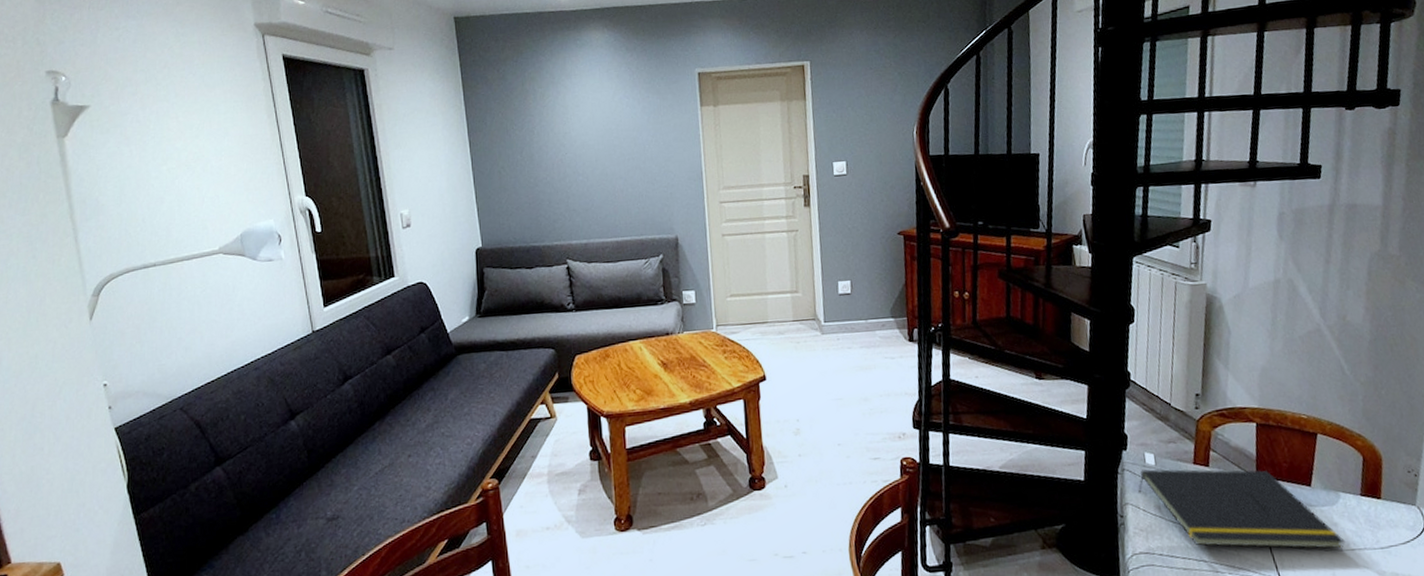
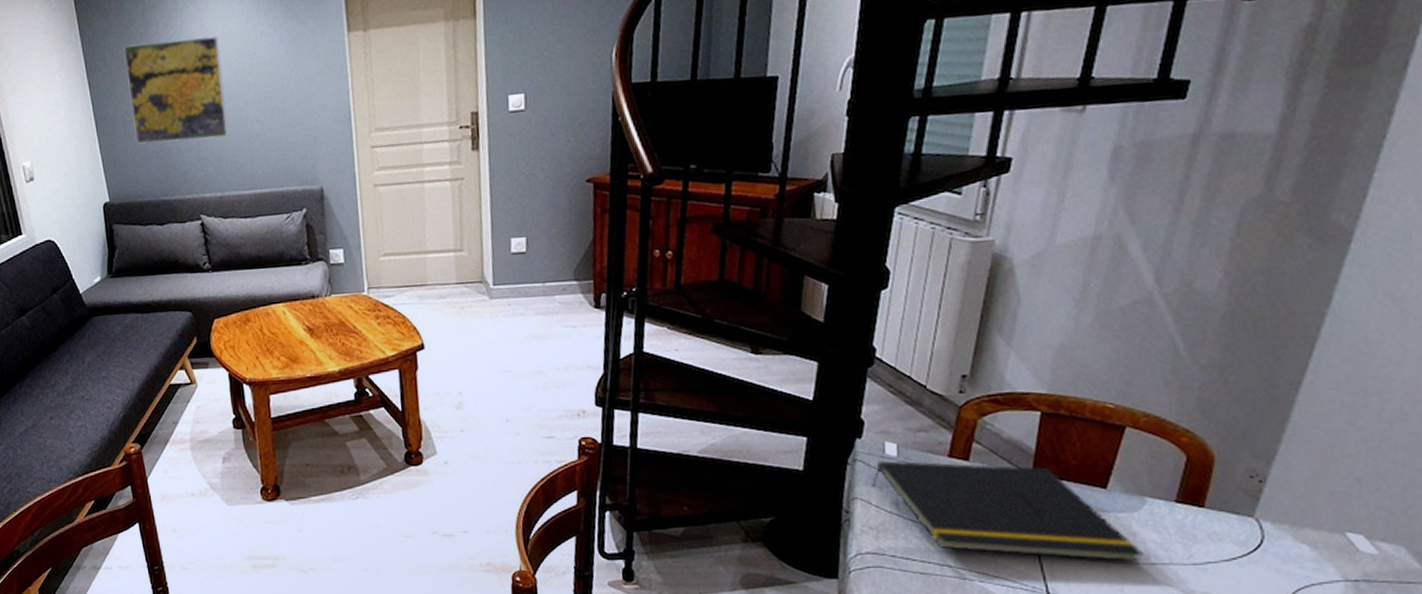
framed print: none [503,105,595,196] -> present [123,36,228,144]

